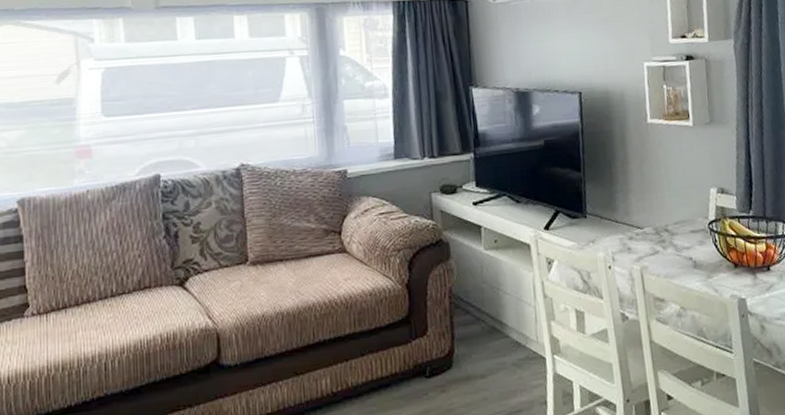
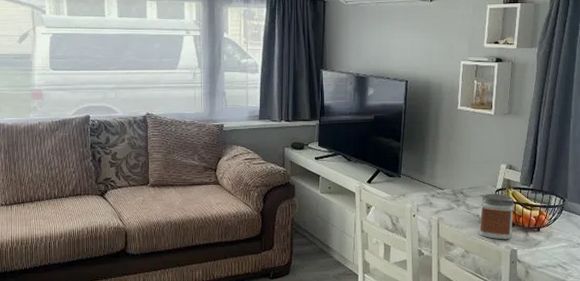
jar: none [692,226,738,288] -> present [478,193,515,240]

